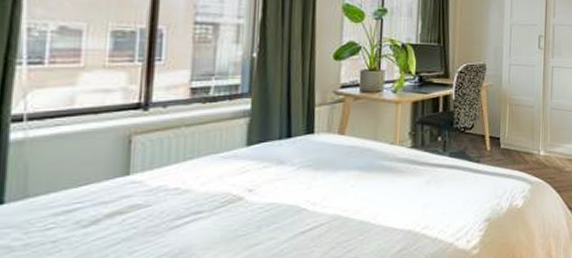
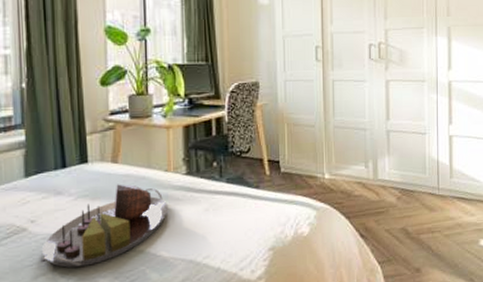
serving tray: none [255,155,392,238] -> present [40,184,169,268]

